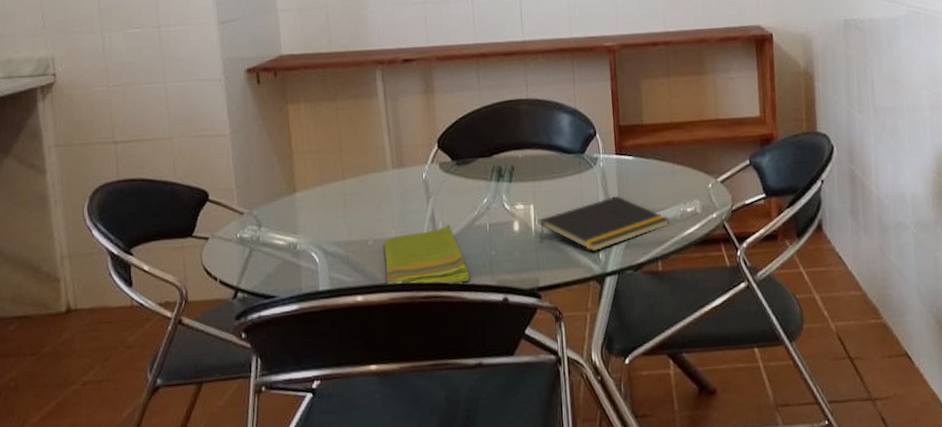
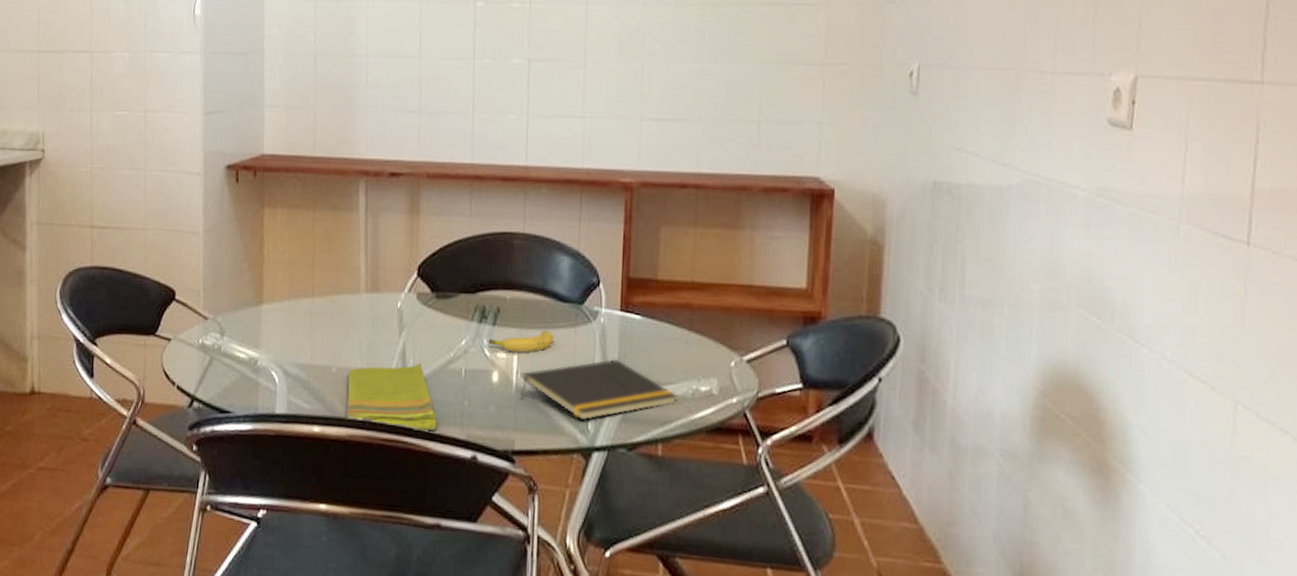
fruit: none [506,180,563,202] -> present [488,330,554,352]

